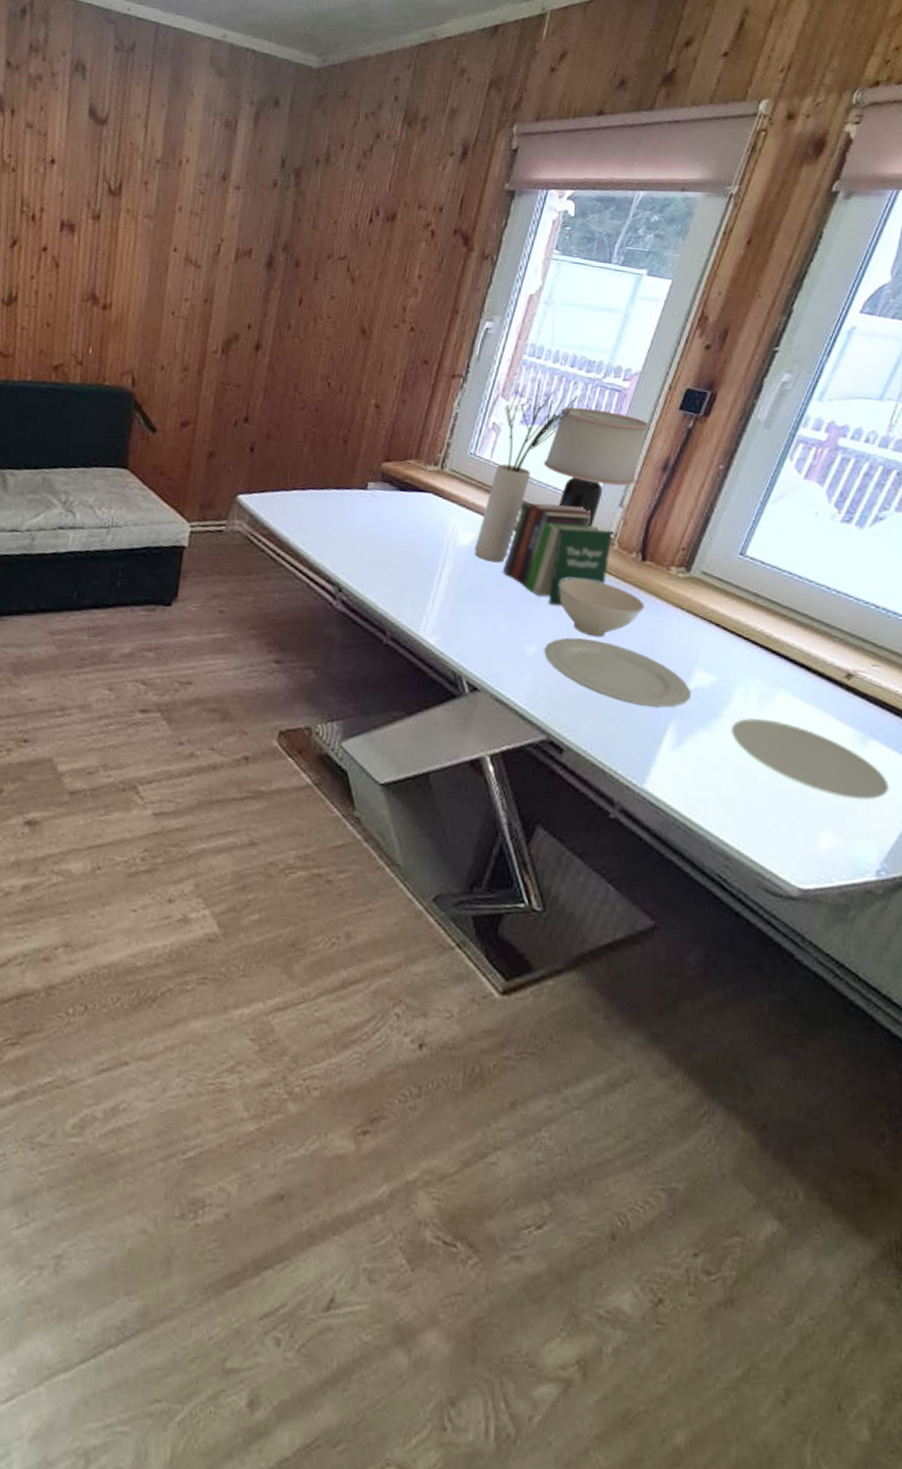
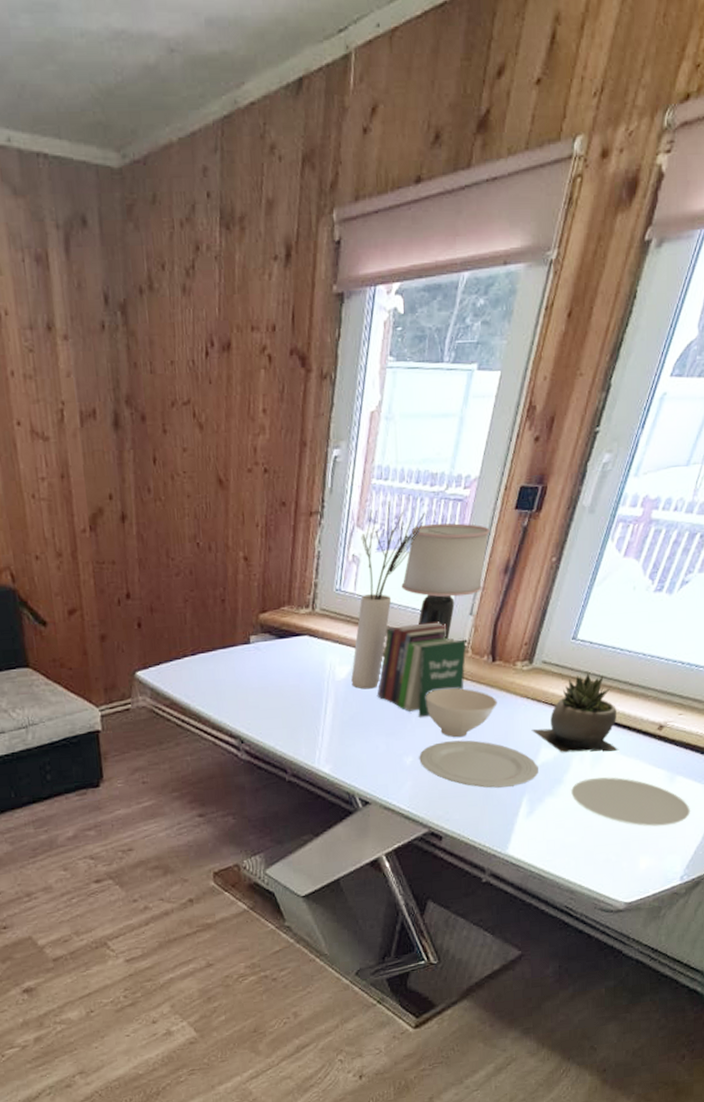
succulent plant: none [684,594,795,693] -> present [531,672,619,753]

